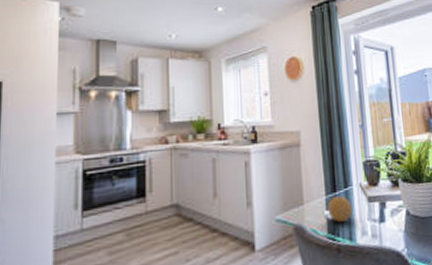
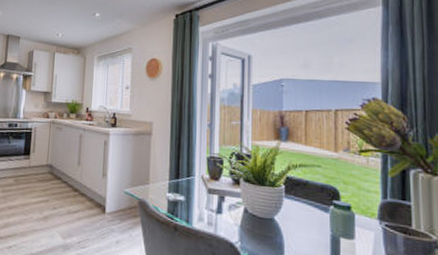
fruit: present [327,196,353,222] -> none [169,182,192,205]

